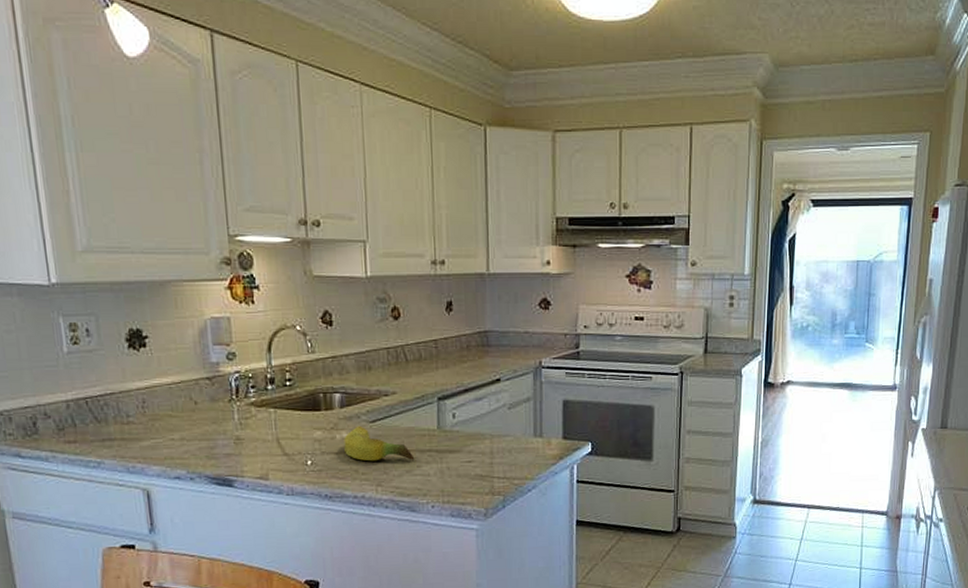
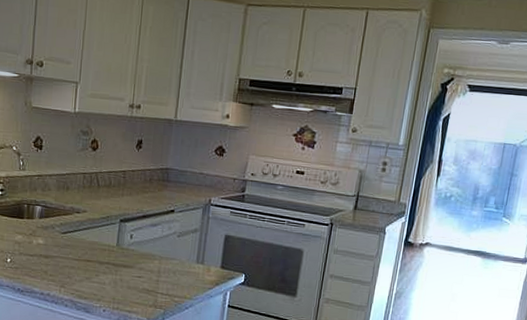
fruit: present [344,425,415,462] -> none [38,235,95,269]

